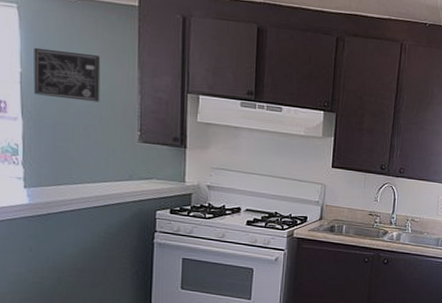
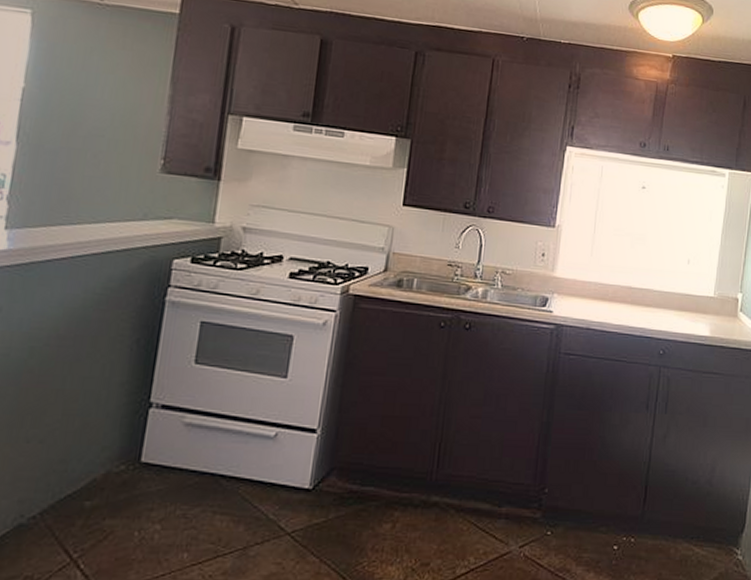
wall art: present [33,47,101,103] -> none [36,59,126,125]

